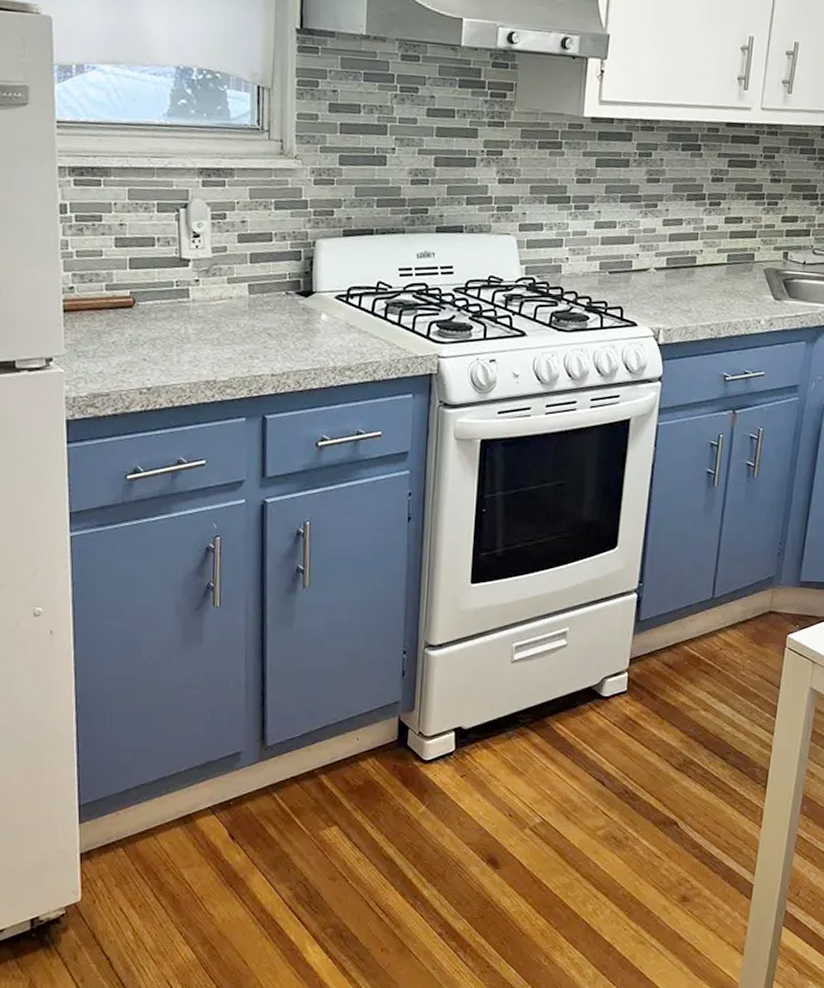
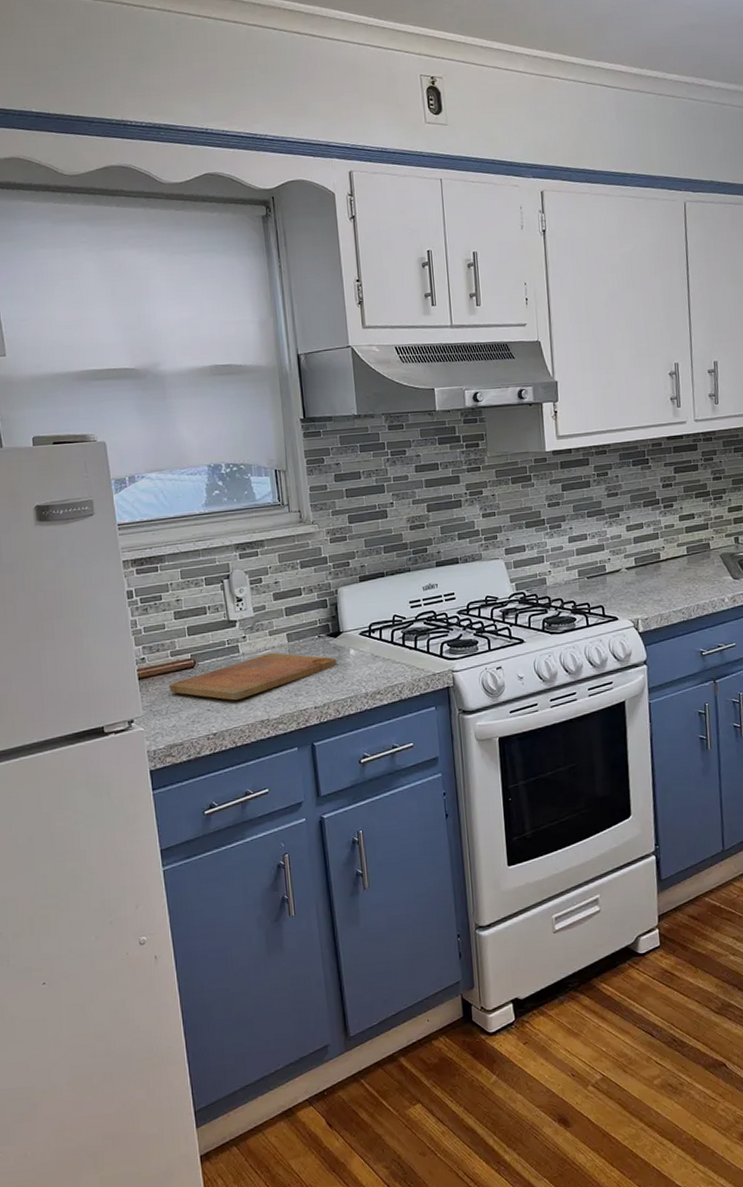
cutting board: none [100,303,305,353] -> present [170,652,337,701]

